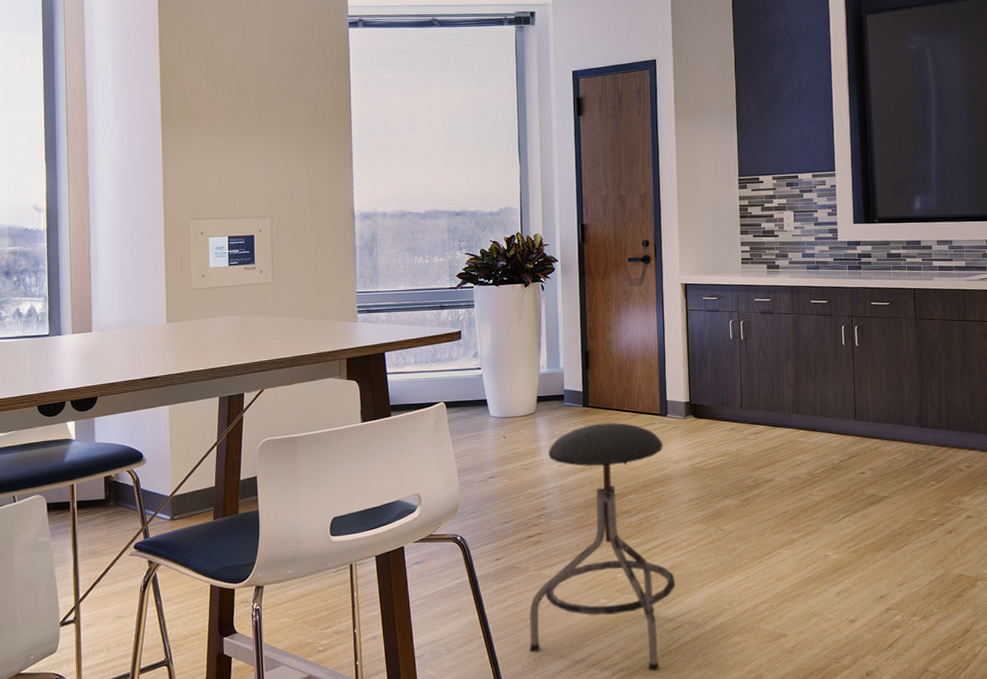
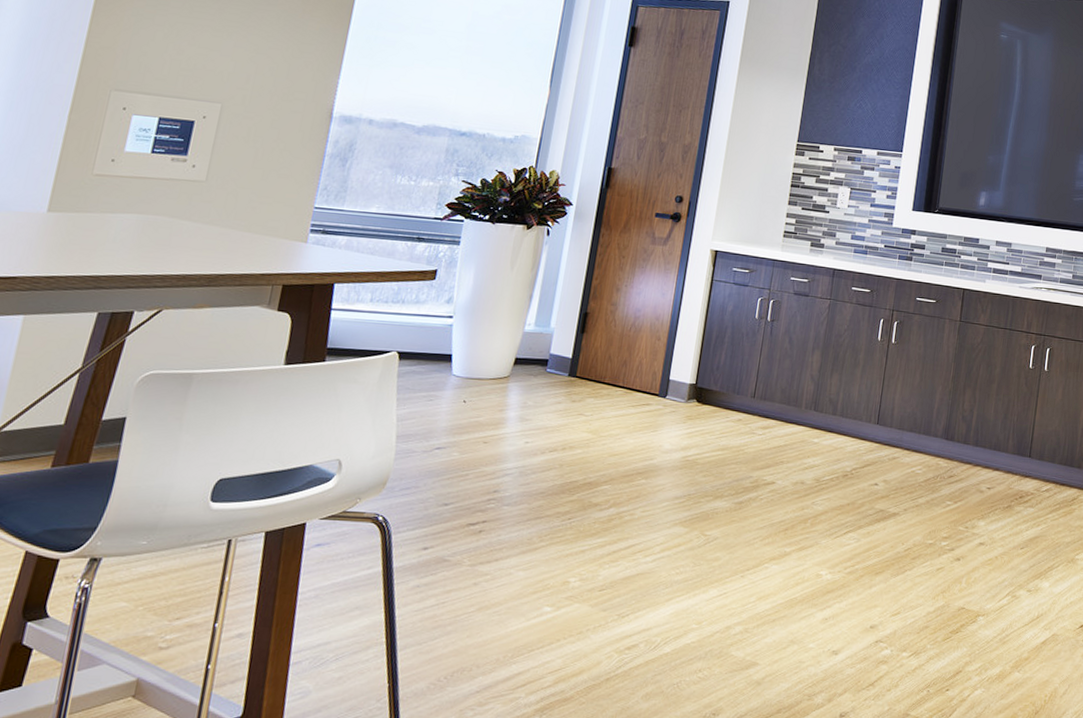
stool: present [529,423,676,671] -> none [442,397,656,697]

